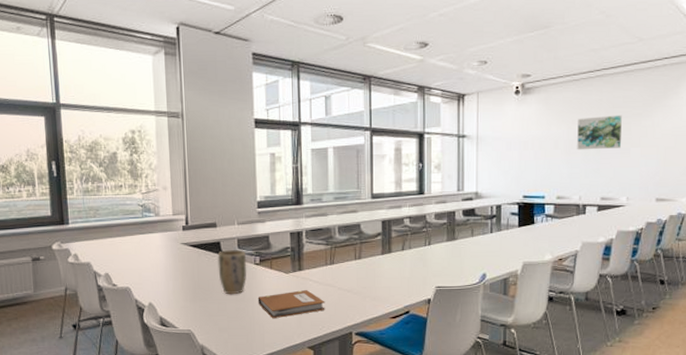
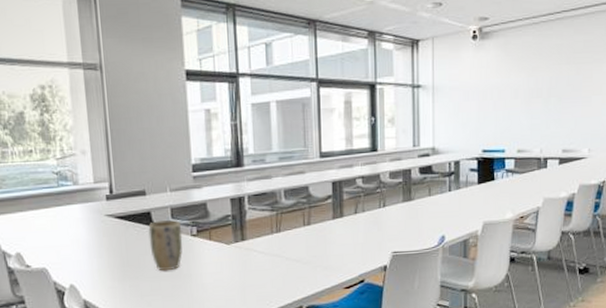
notebook: present [257,290,325,319] -> none [196,262,272,296]
wall art: present [577,115,622,150] -> none [537,60,583,100]

